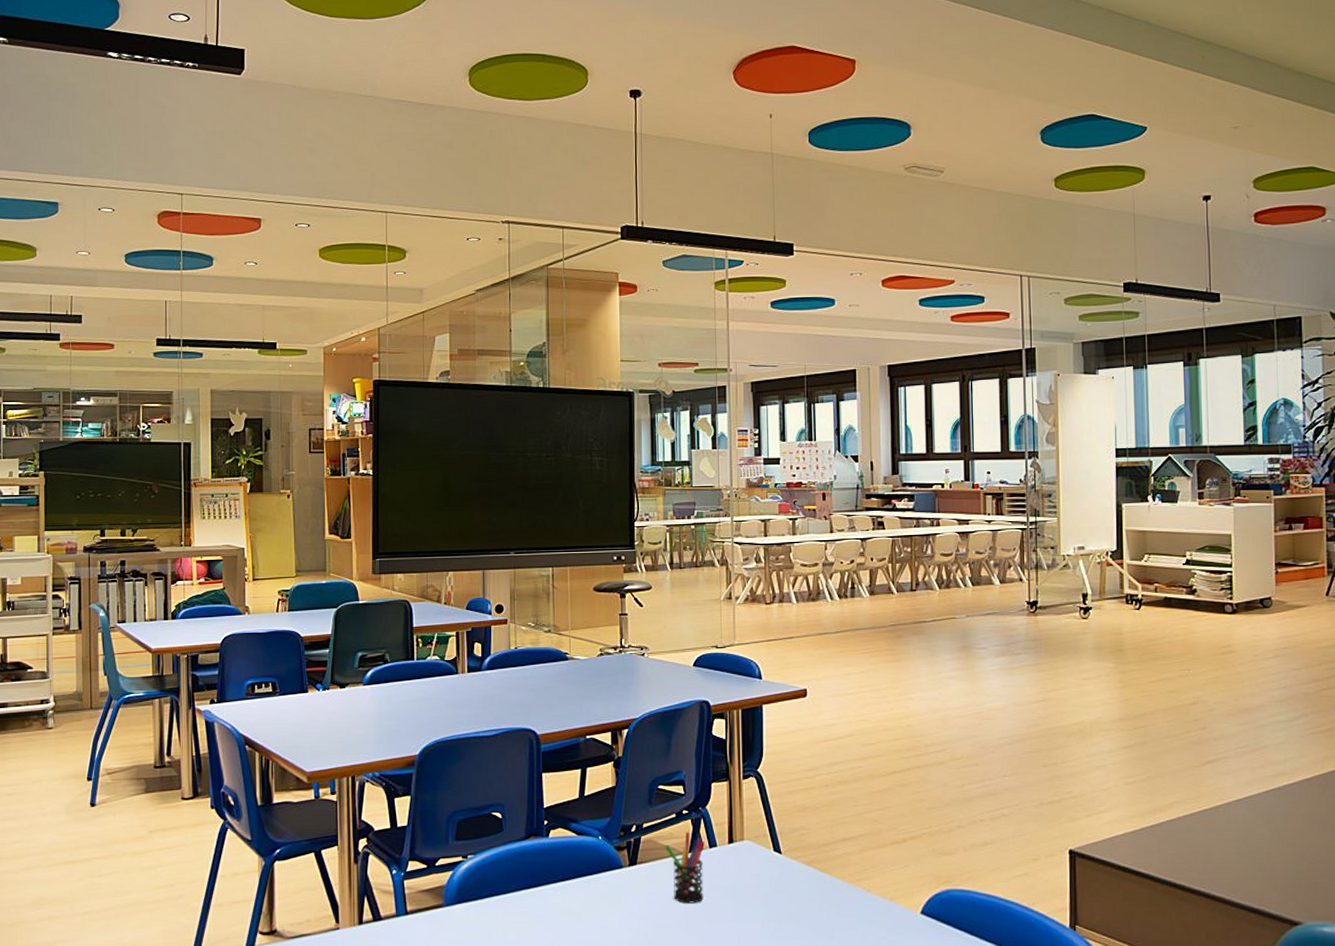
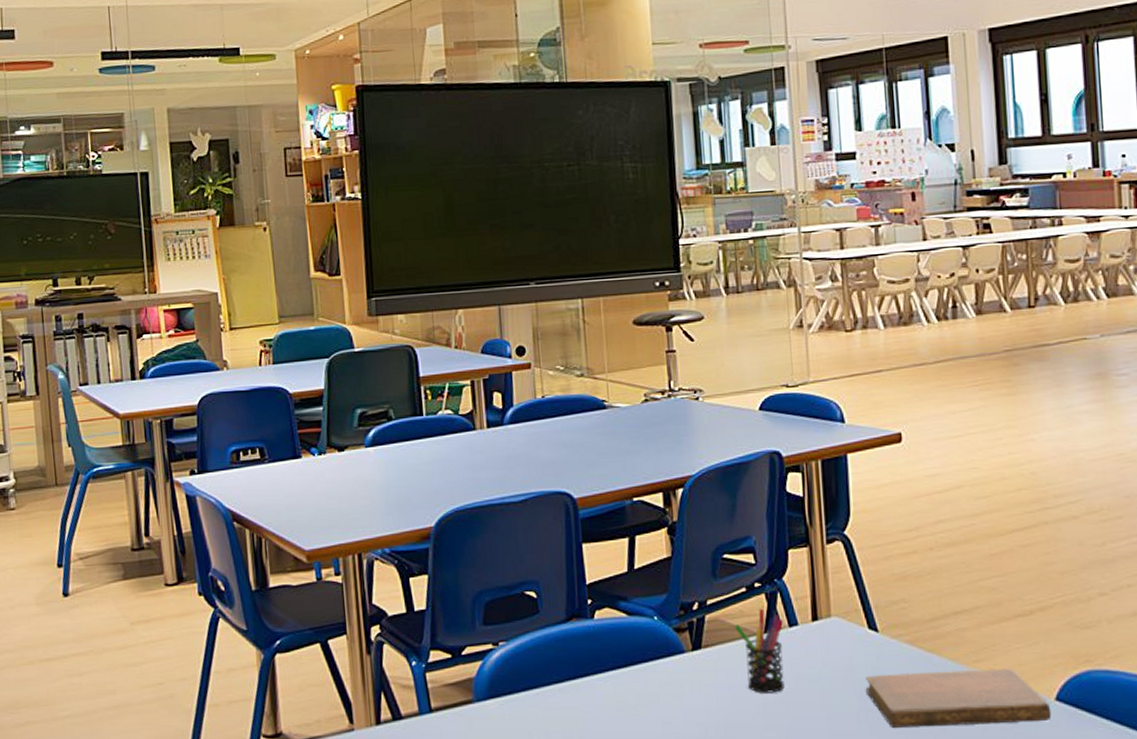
notebook: none [769,886,917,934] -> present [865,668,1052,727]

